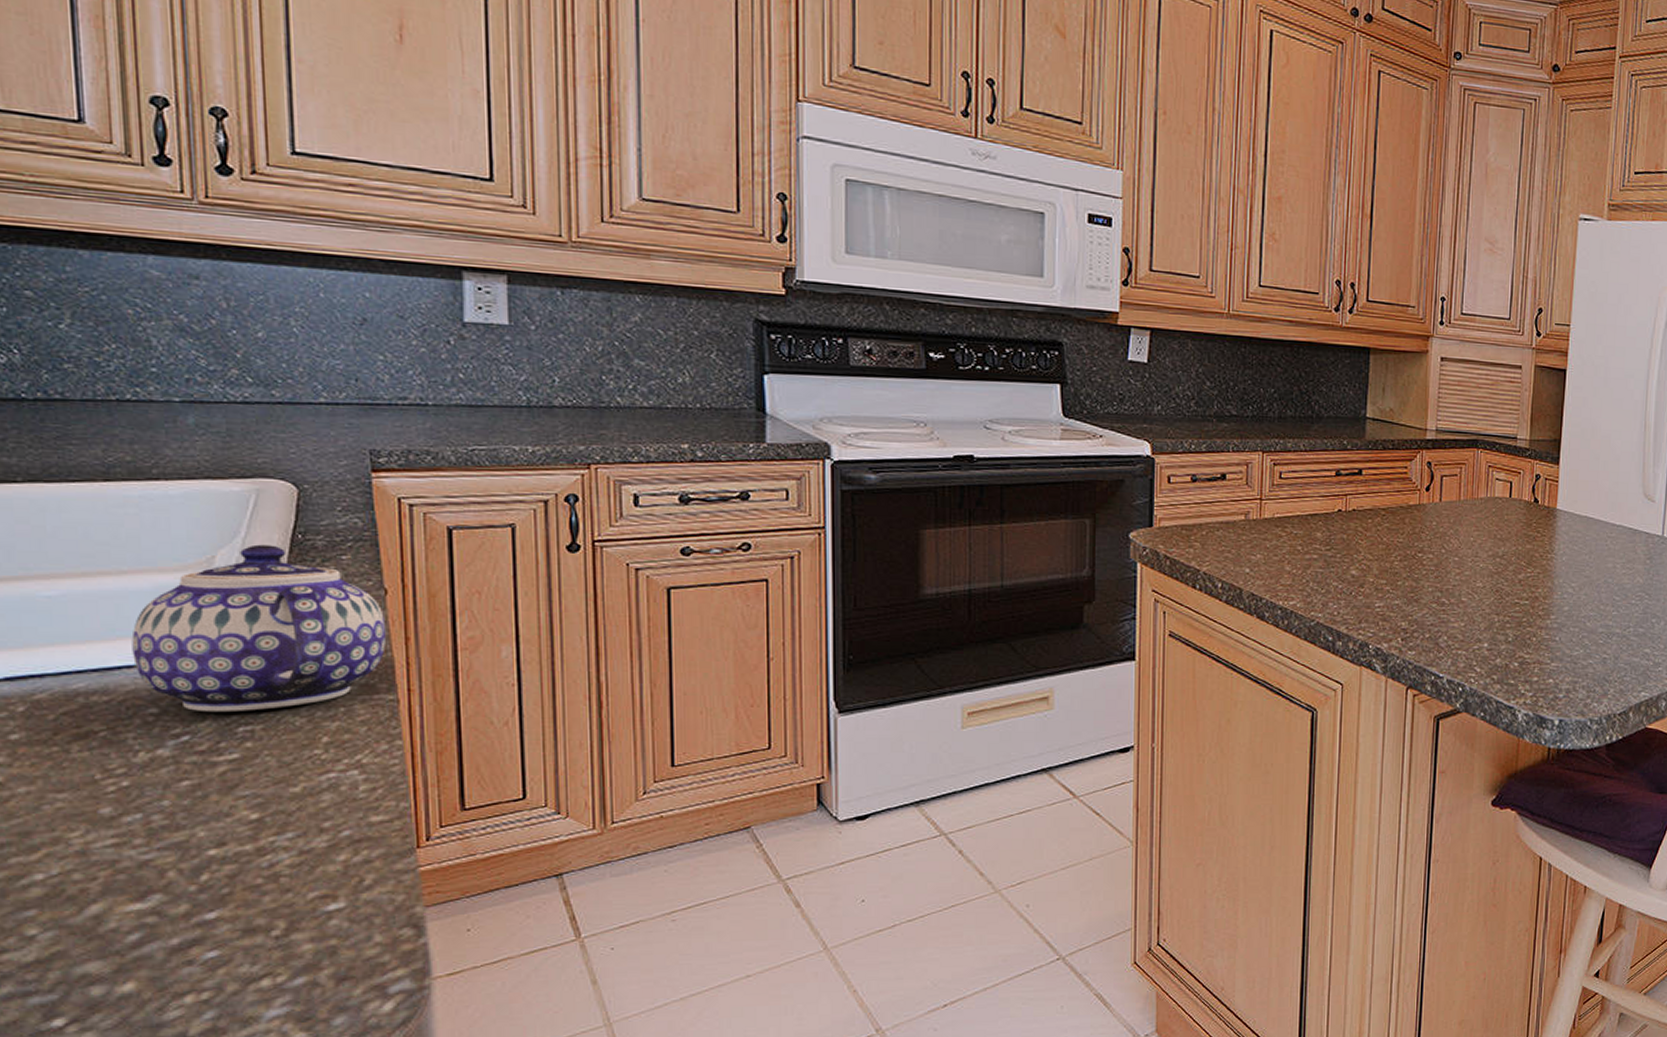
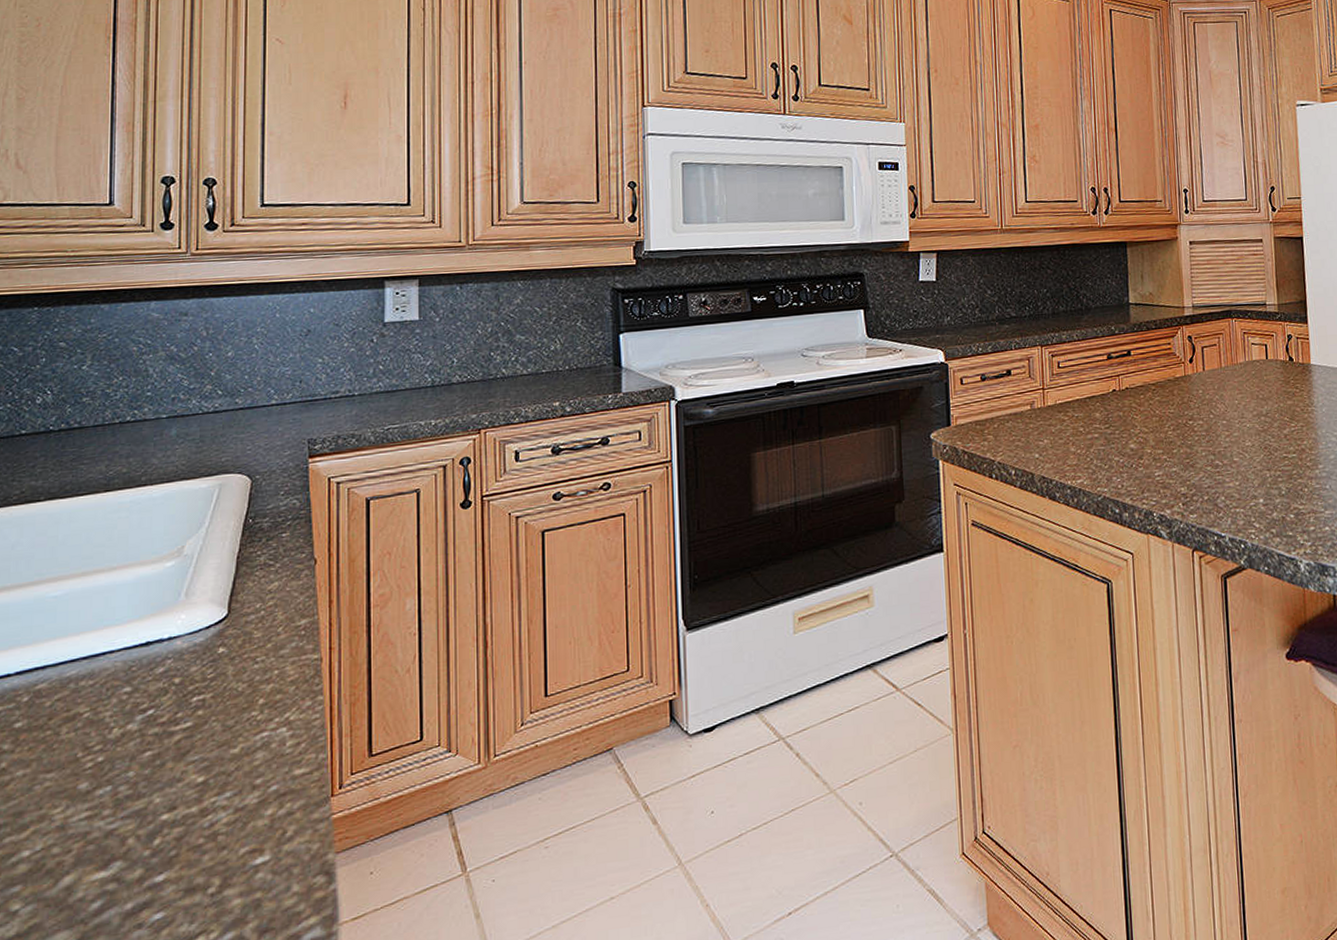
teapot: present [131,544,387,713] -> none [115,531,315,686]

